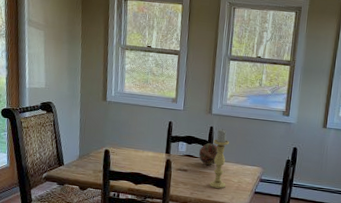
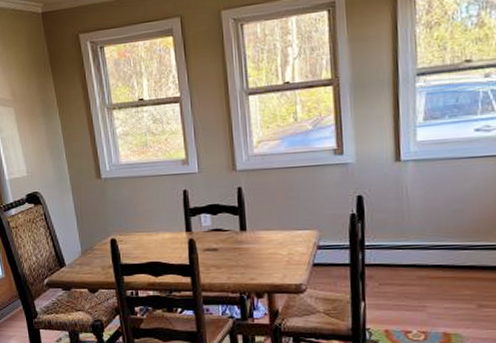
decorative ball: present [198,143,218,166] -> none [228,209,255,239]
candle holder: present [209,129,229,189] -> none [245,187,272,266]

